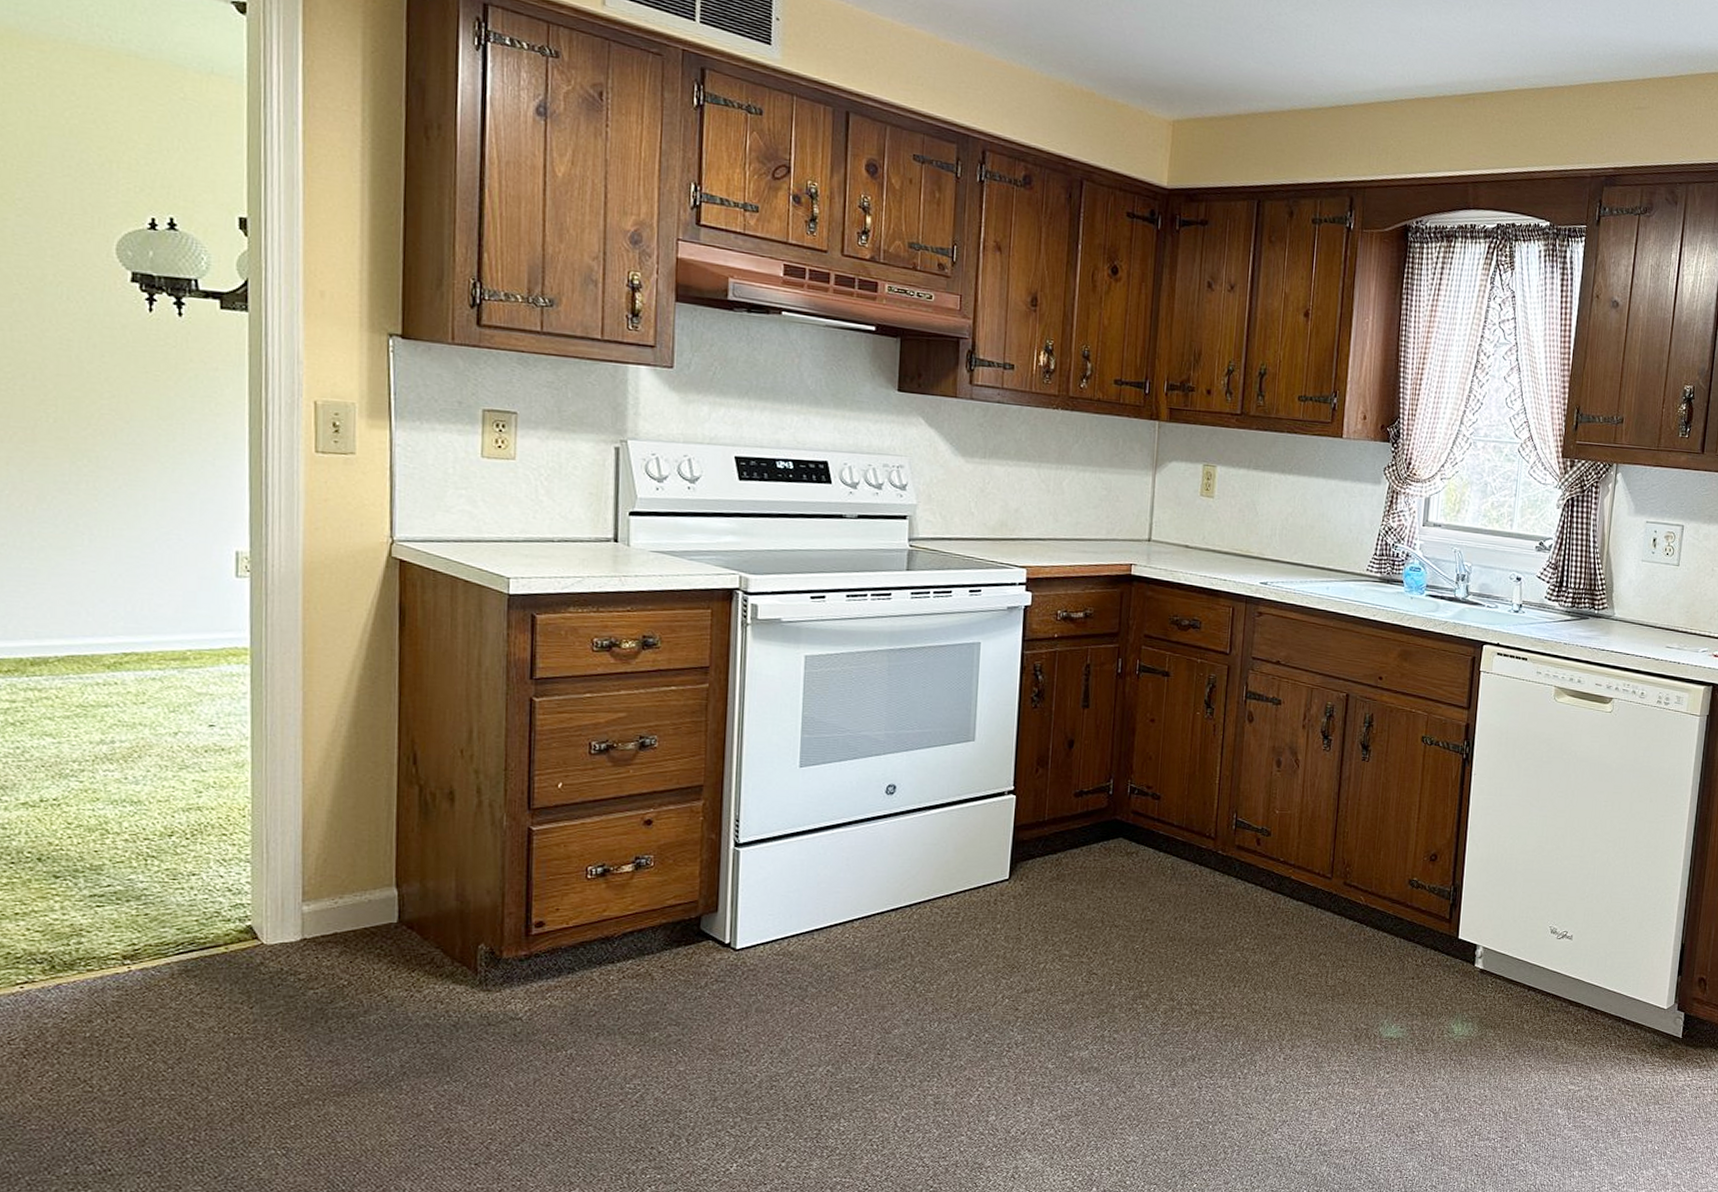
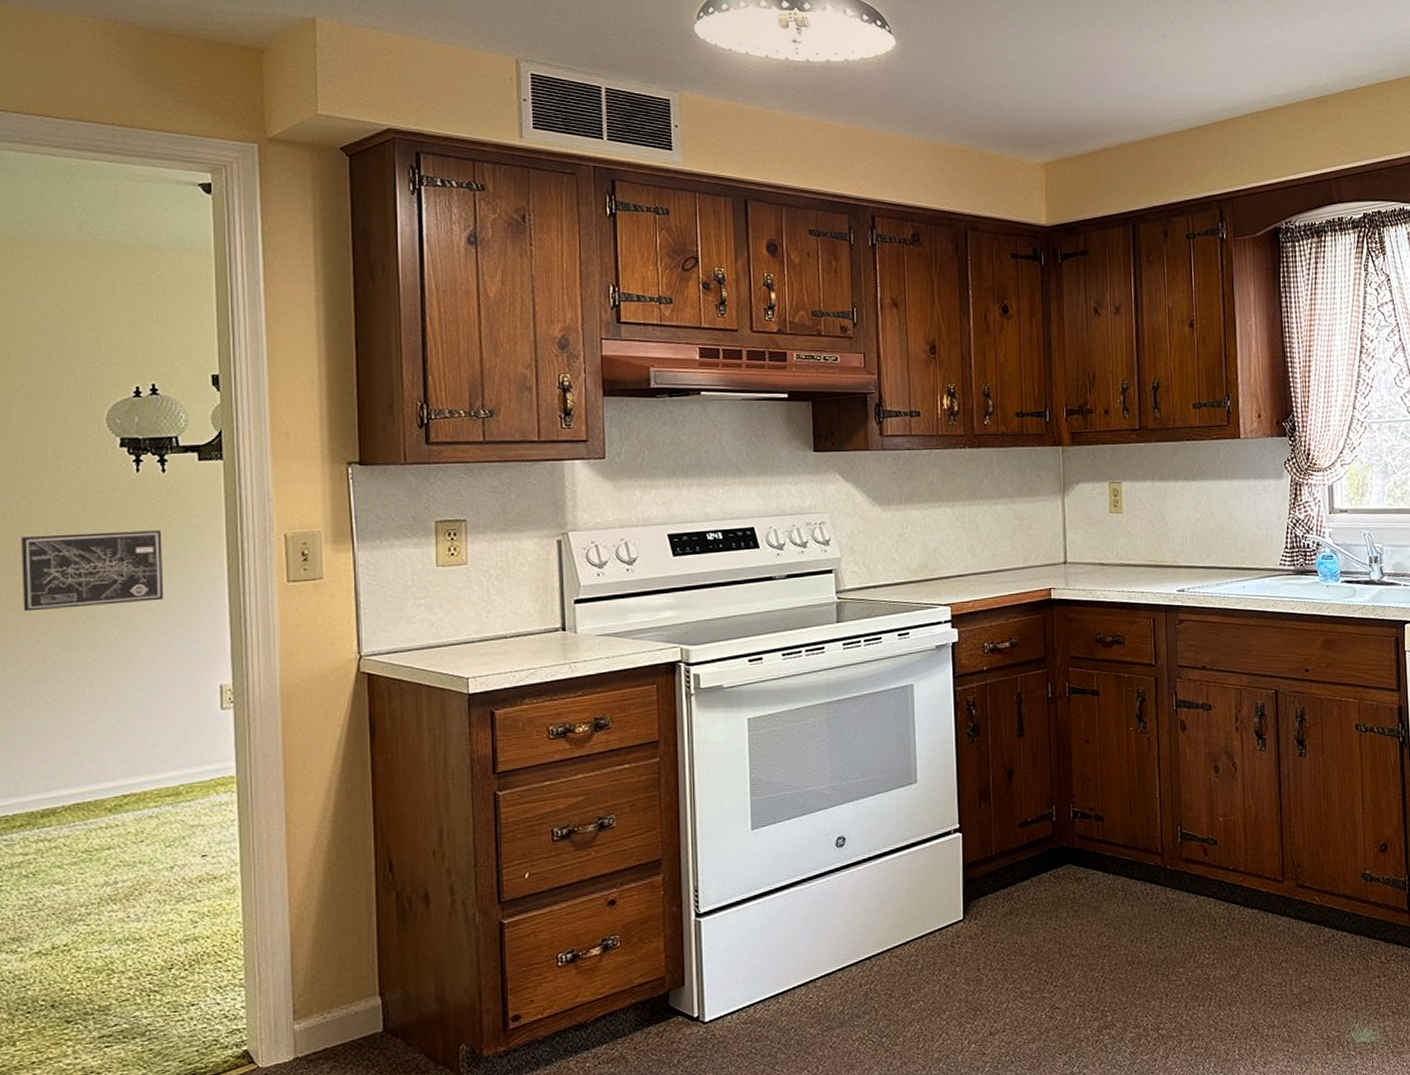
wall art: none [14,365,177,454] -> present [21,530,164,612]

